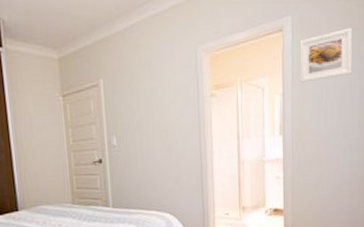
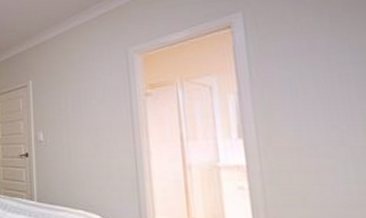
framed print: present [299,28,353,83] -> none [256,18,341,80]

